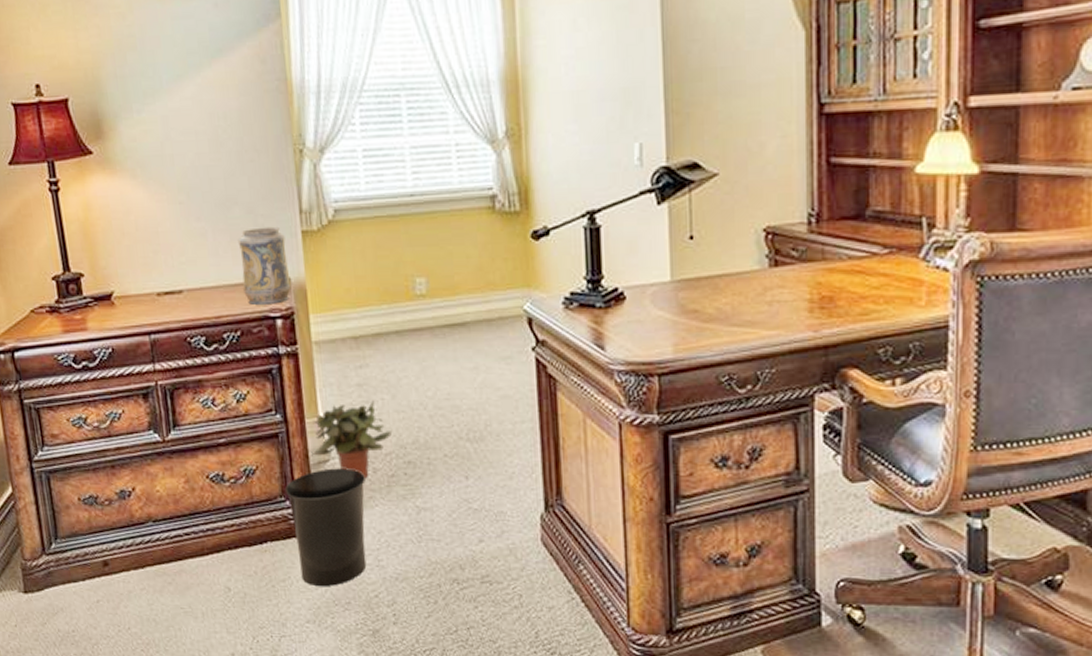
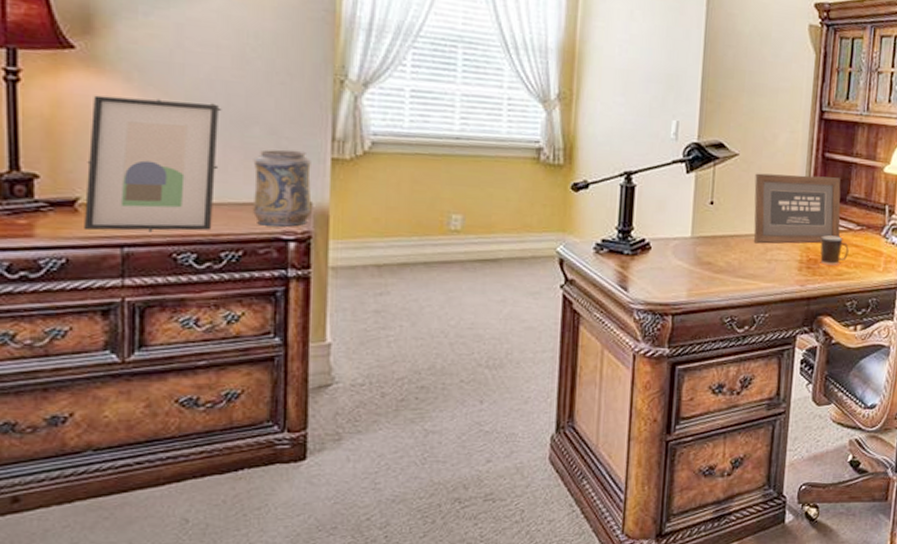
picture frame: none [111,189,214,321] -> present [84,95,222,232]
waste bin: present [285,468,367,587] -> none [275,392,371,513]
potted plant: present [313,400,391,479] -> none [313,327,406,403]
picture frame: none [741,188,860,283] -> present [753,173,841,244]
mug: none [834,264,875,303] -> present [820,235,849,266]

